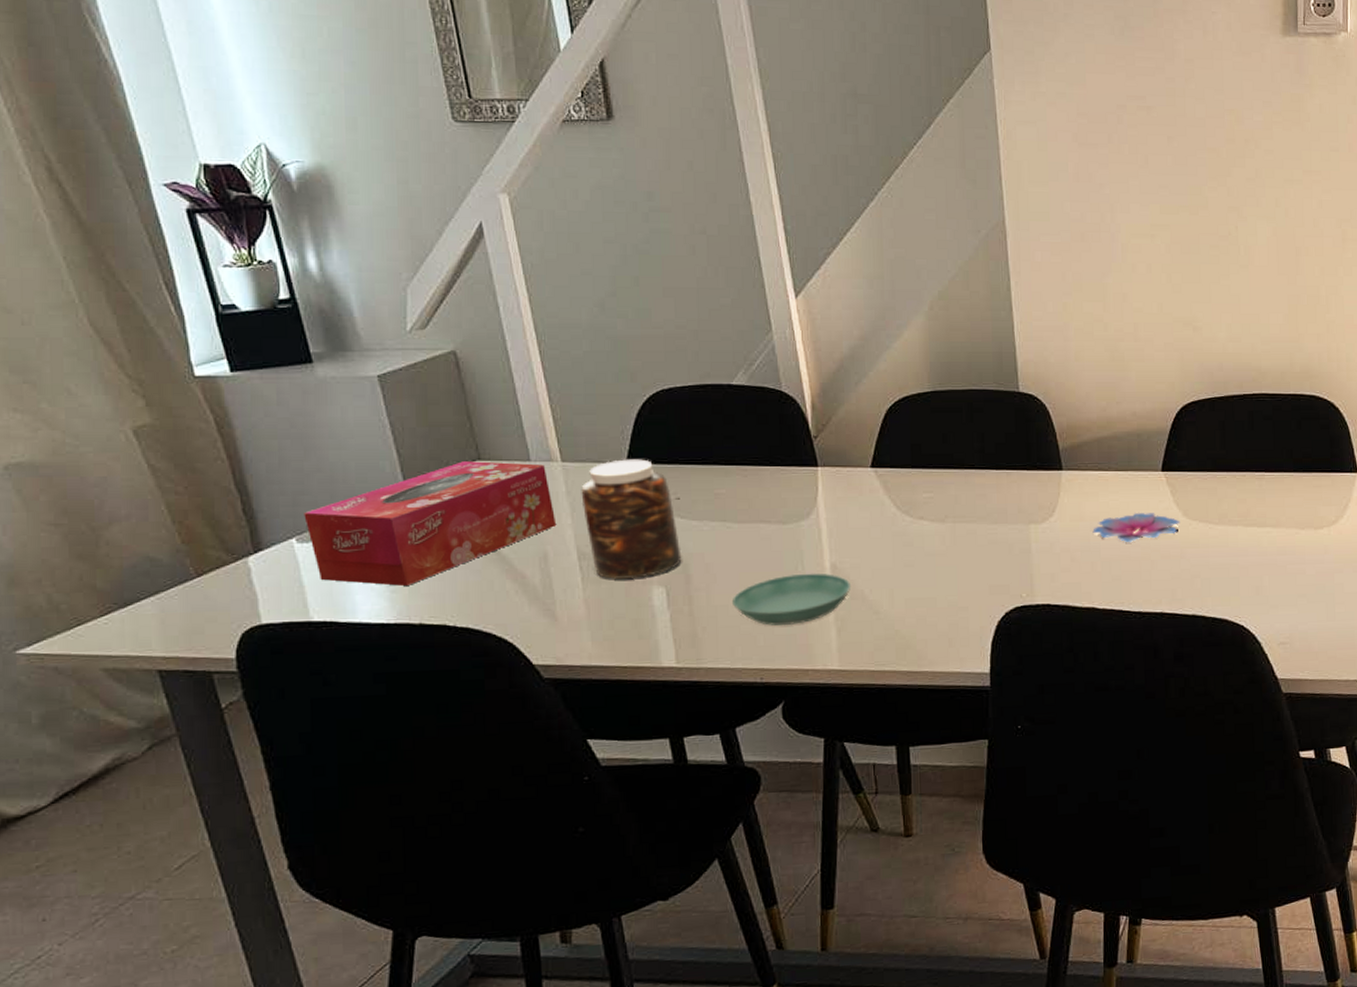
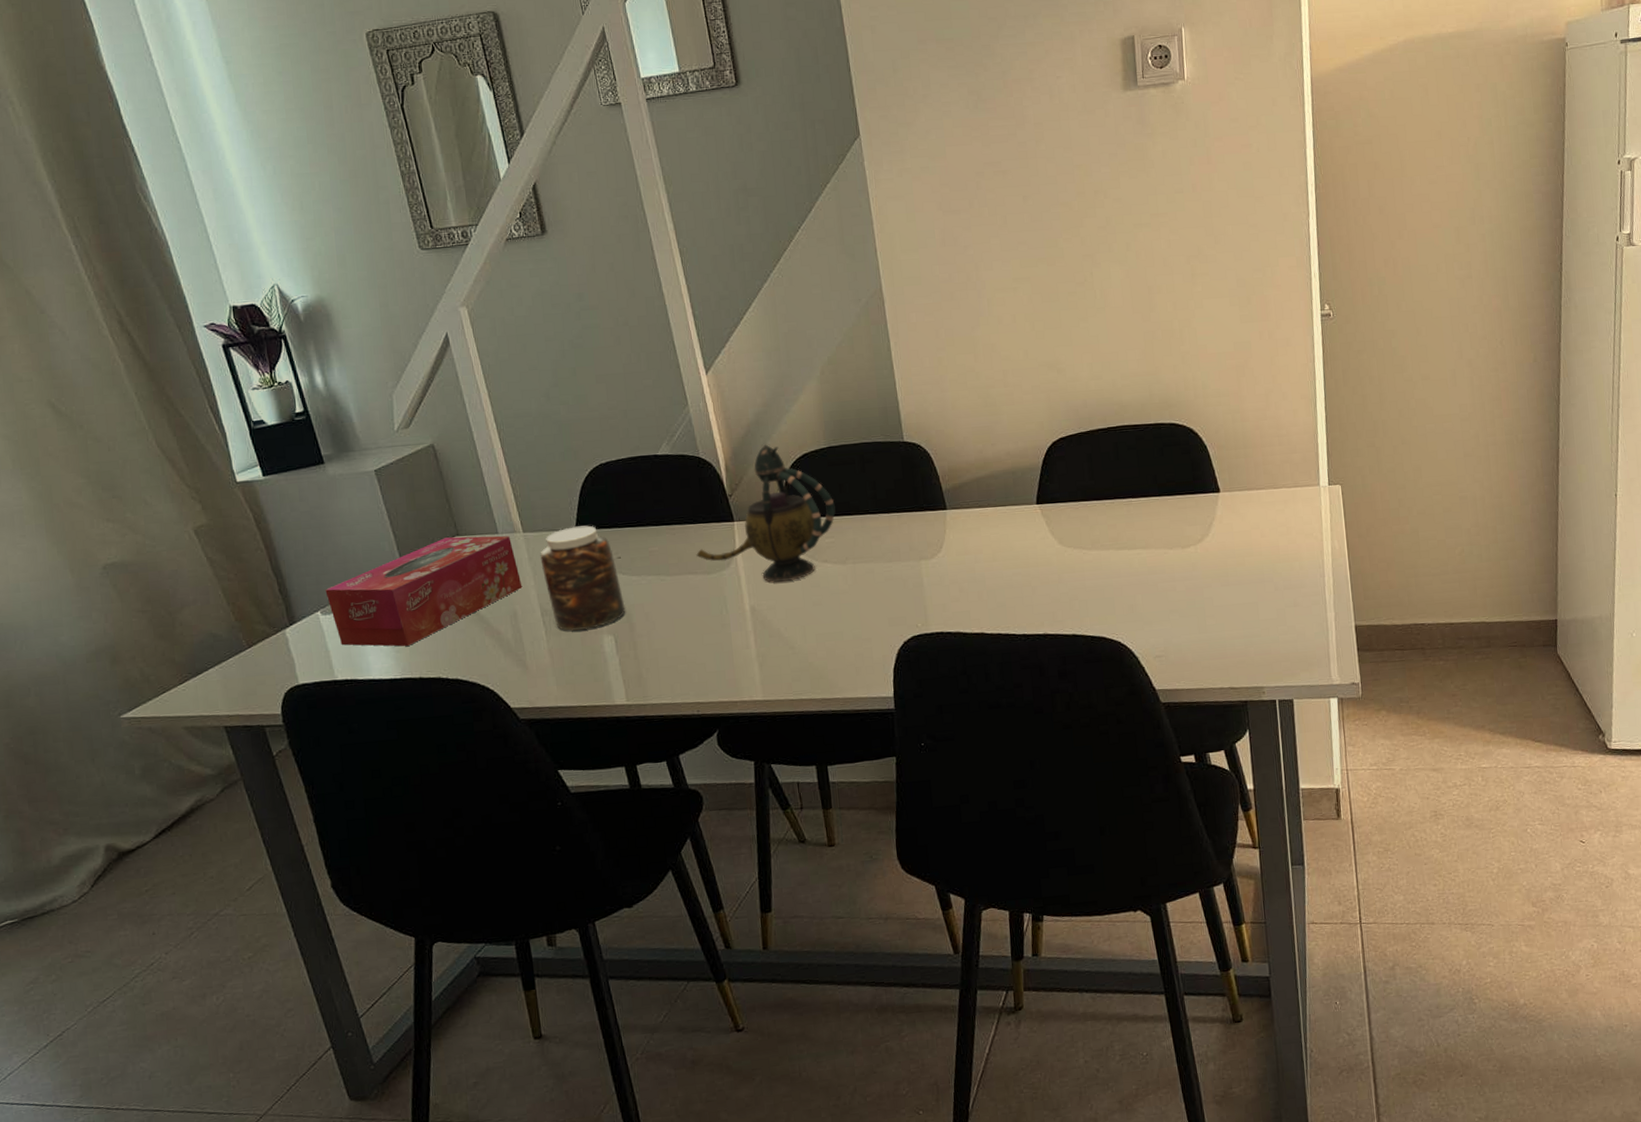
saucer: present [731,573,852,626] -> none [669,615,769,664]
teapot: none [770,382,937,539] -> present [696,444,836,583]
flower: present [1092,512,1181,543] -> none [977,543,1057,572]

